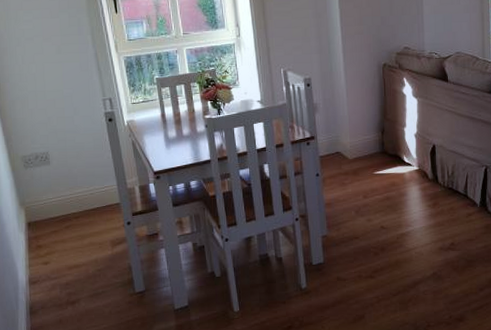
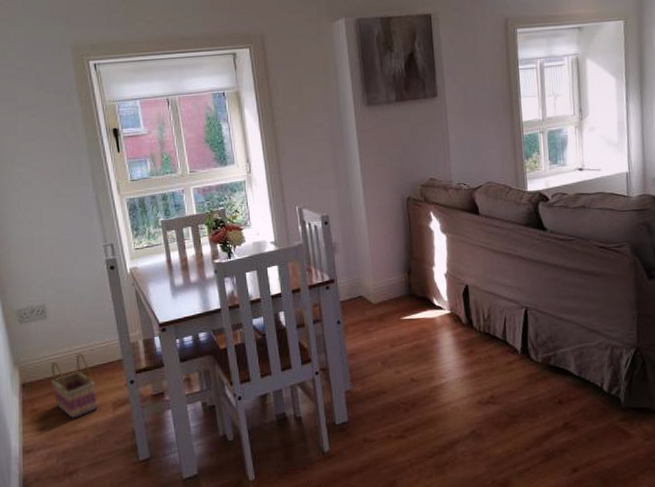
basket: none [55,196,98,255] -> present [51,353,98,419]

